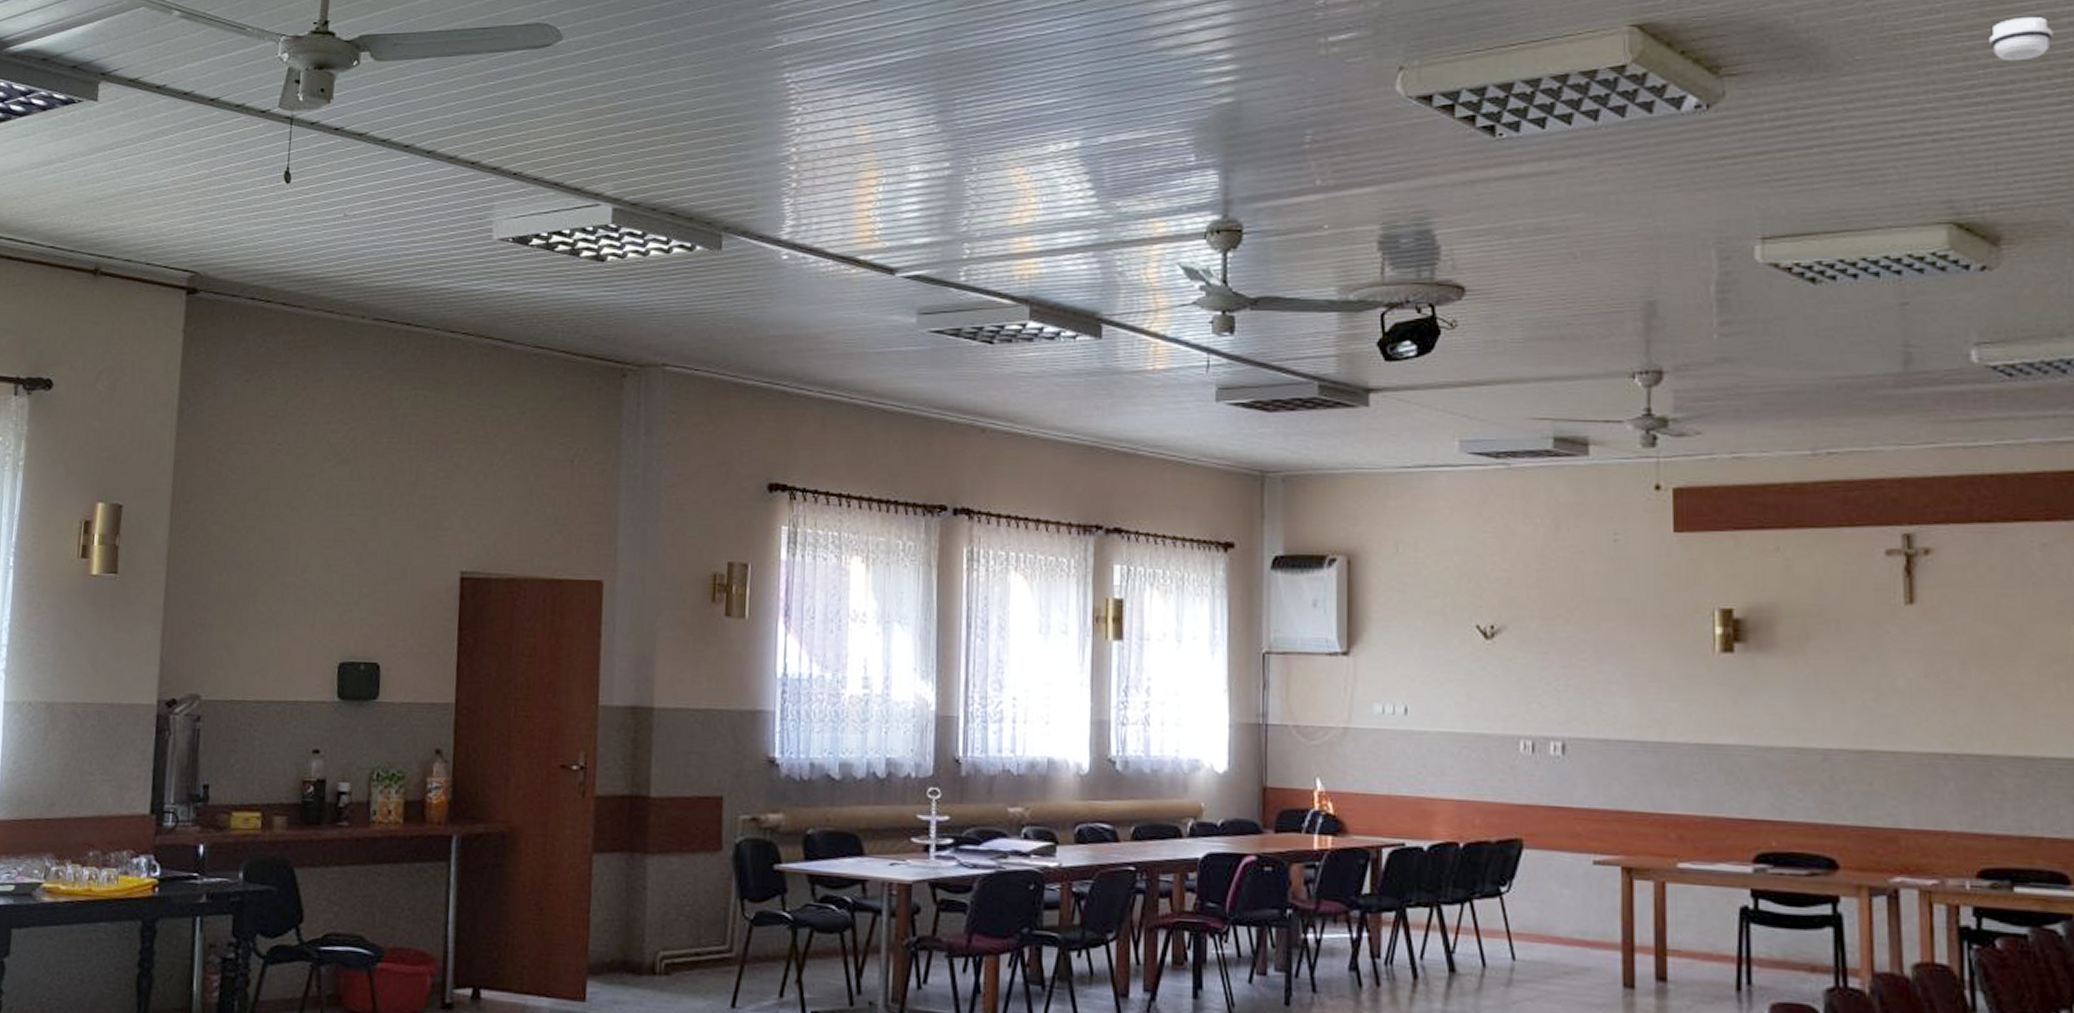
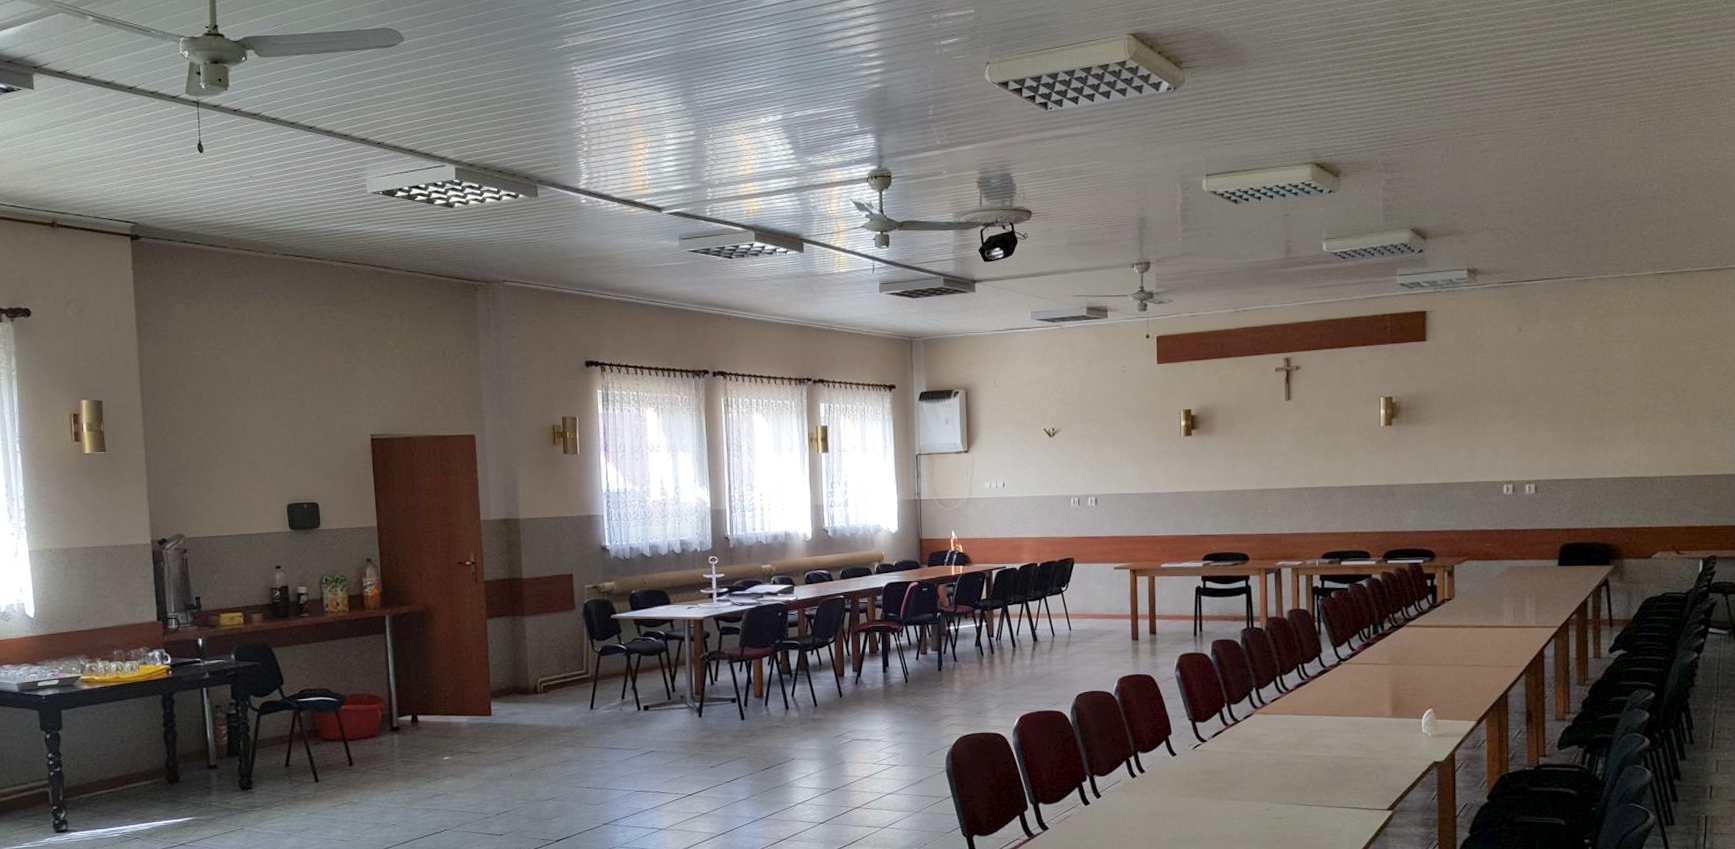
smoke detector: present [1989,17,2053,62] -> none [1336,30,1371,59]

